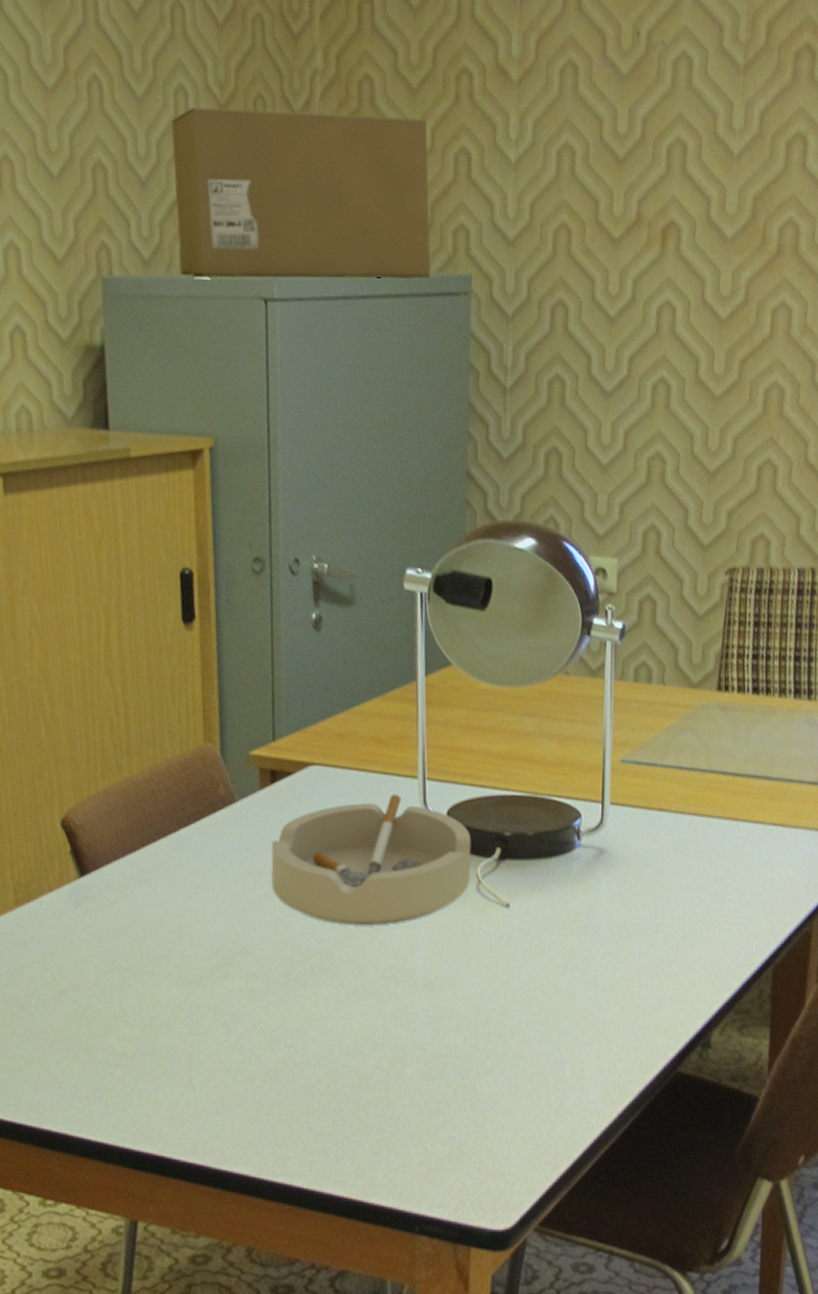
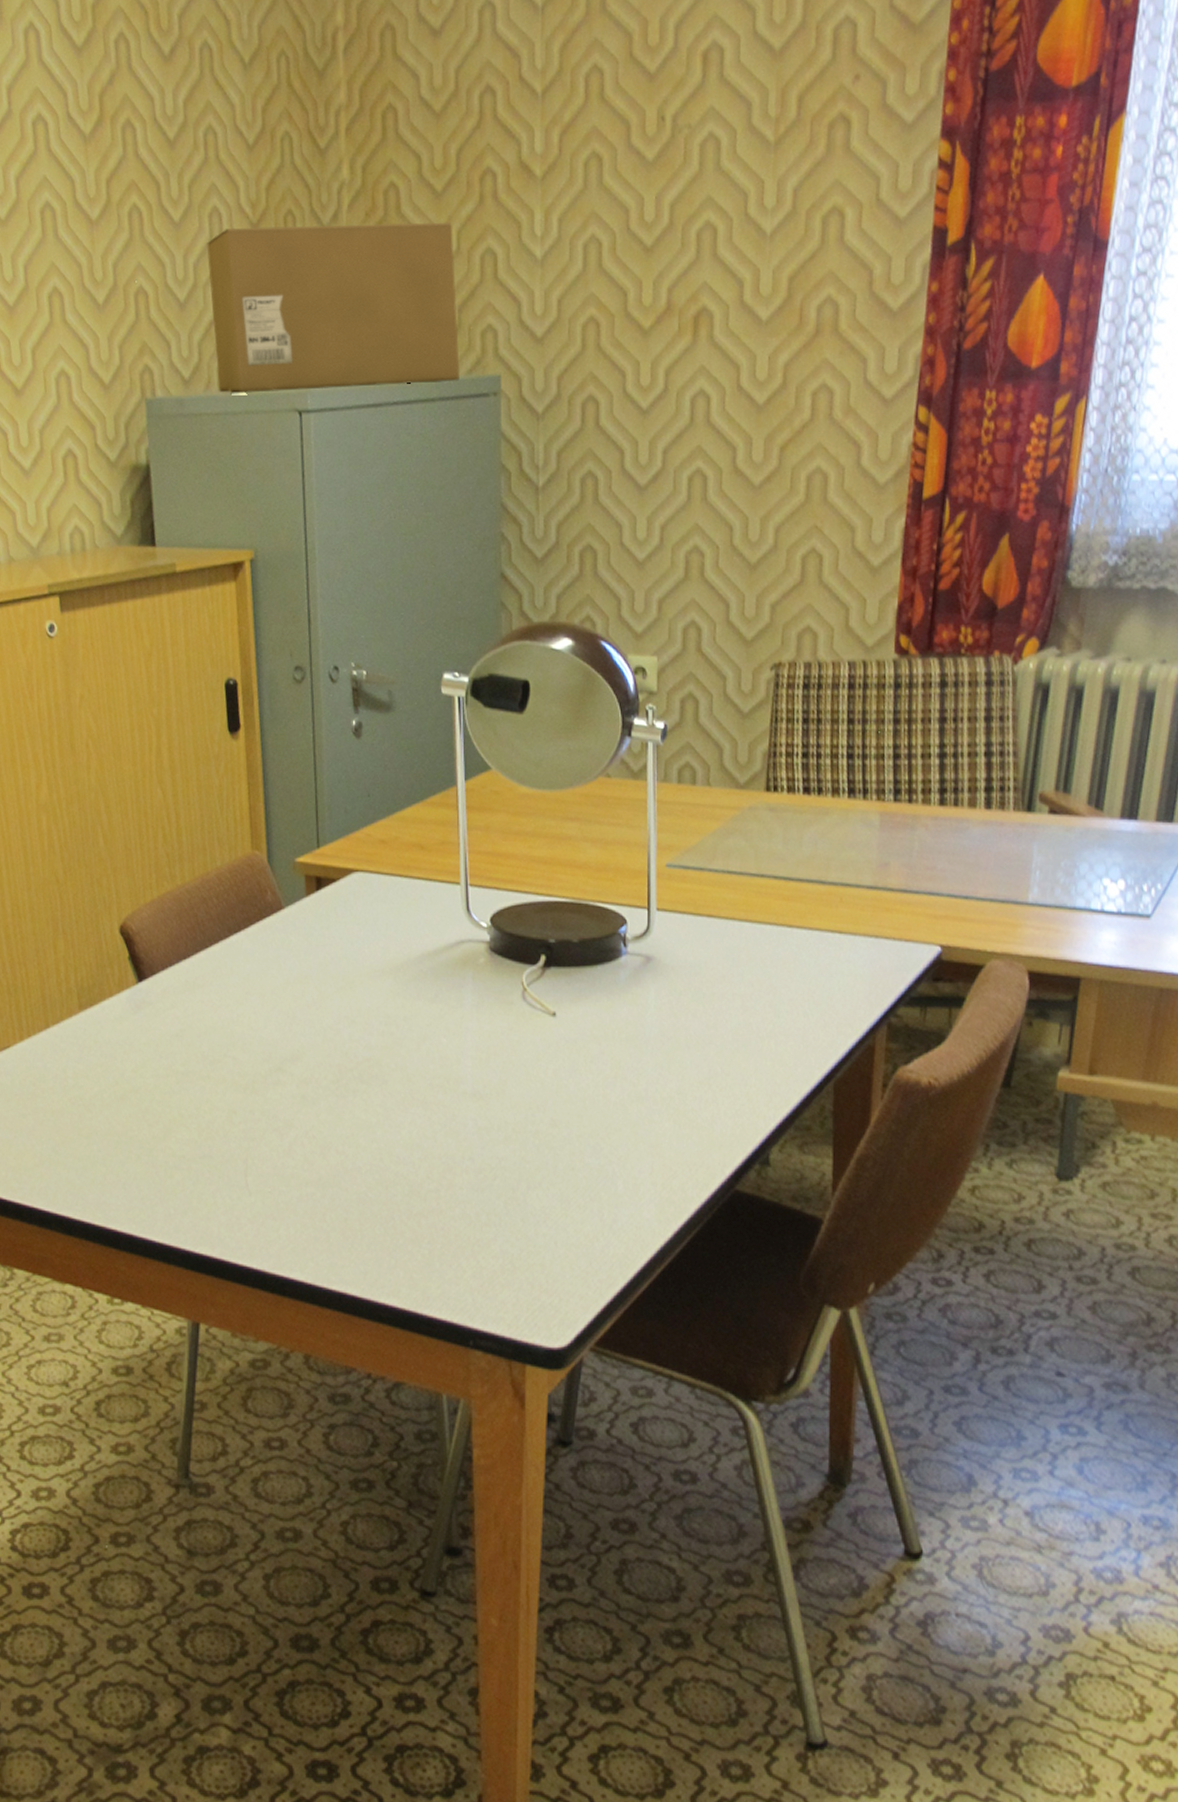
ashtray: present [270,794,471,925] -> none [317,900,516,1032]

